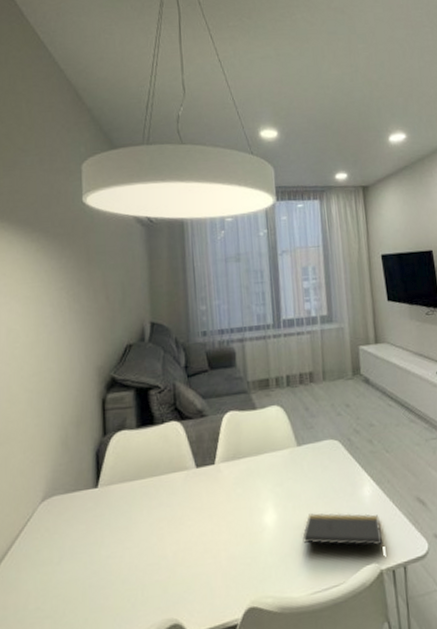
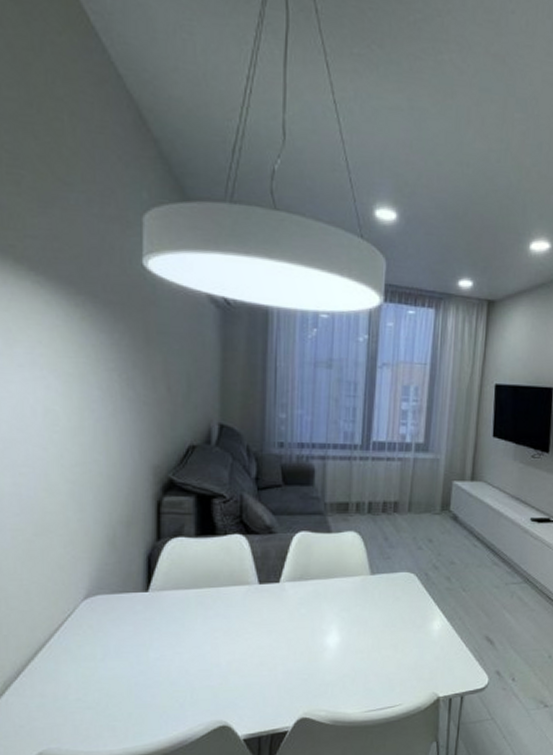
notepad: present [302,513,384,547] -> none [363,640,445,677]

